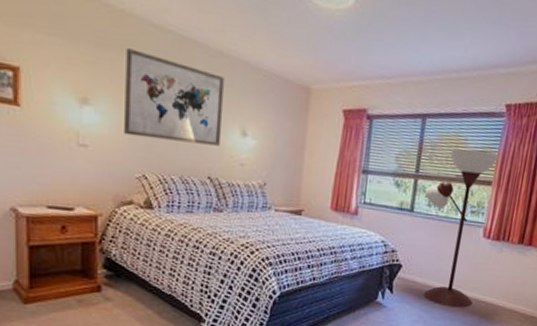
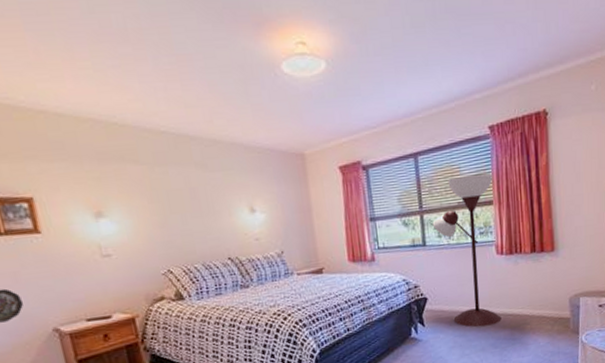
wall art: present [124,48,225,146] -> none [126,156,232,237]

